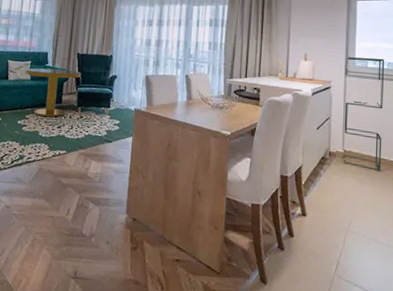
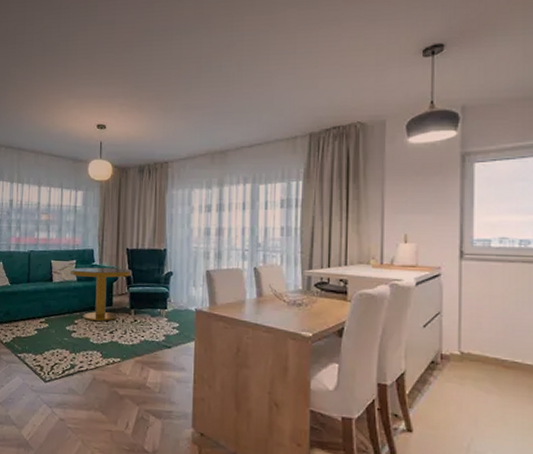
shelving unit: present [343,57,385,171] -> none [460,235,515,378]

